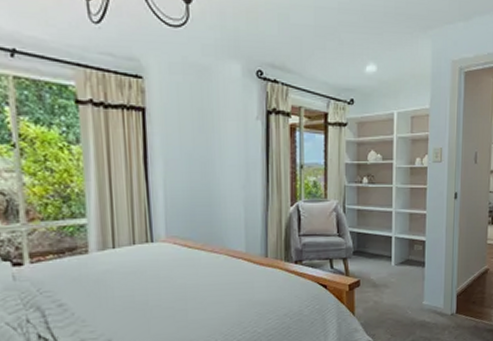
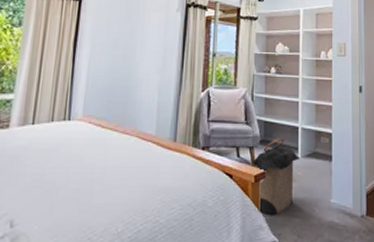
laundry hamper: none [346,248,393,320] -> present [252,138,299,216]

